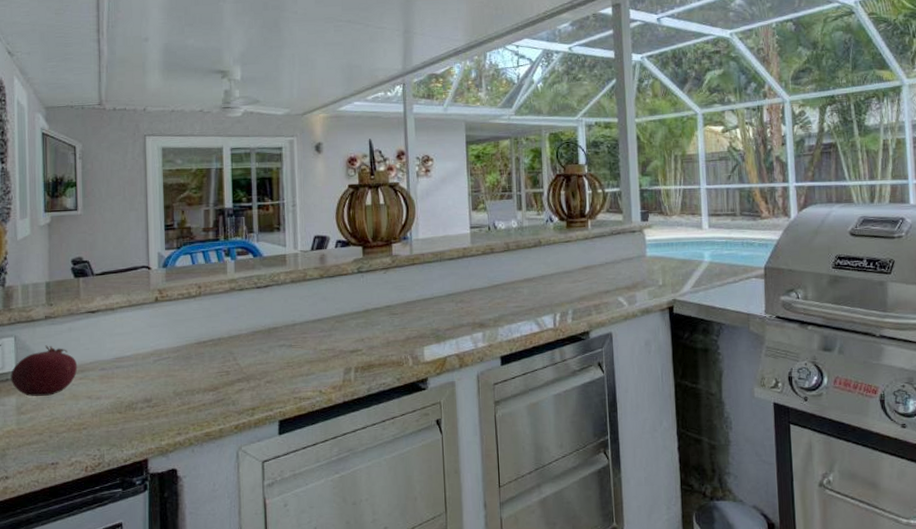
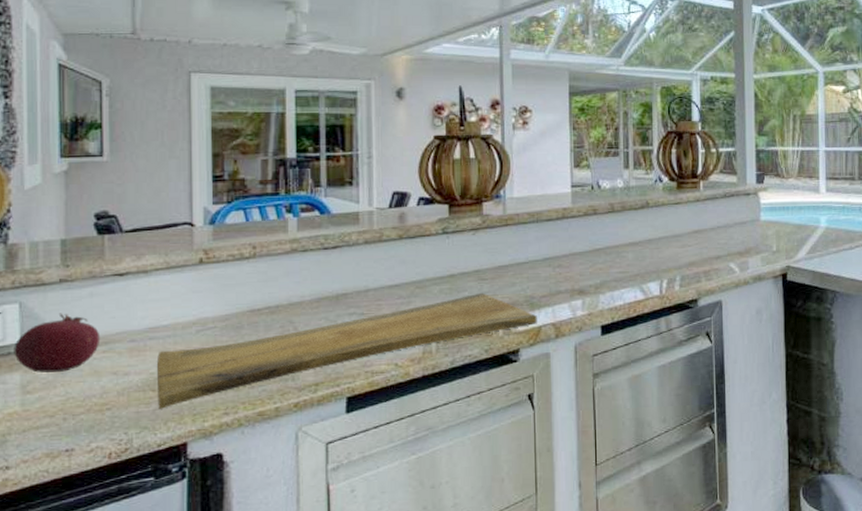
cutting board: none [123,326,443,429] -> present [157,292,537,409]

